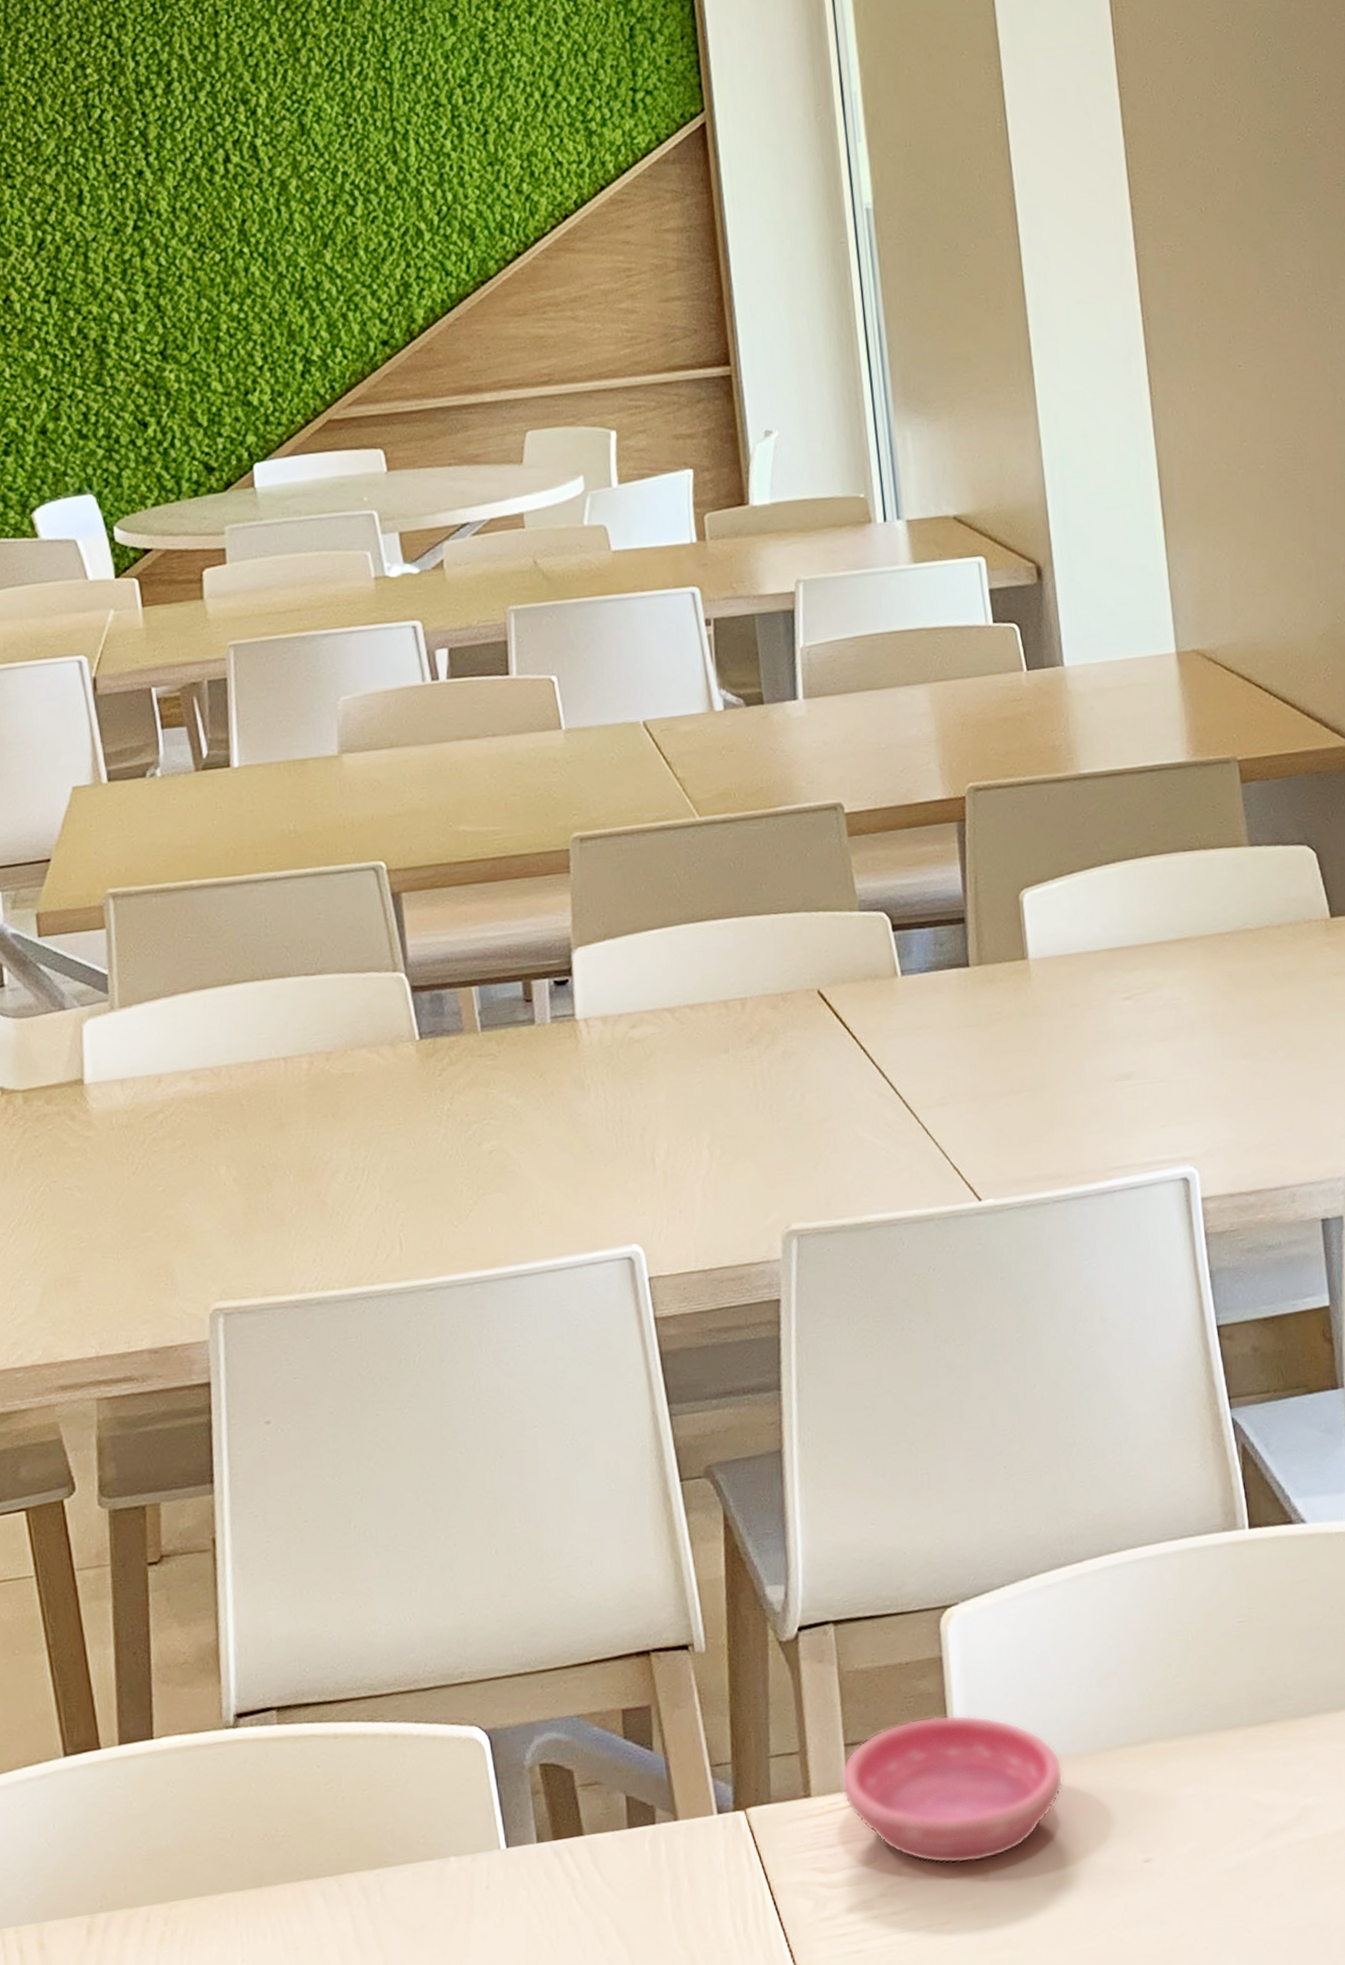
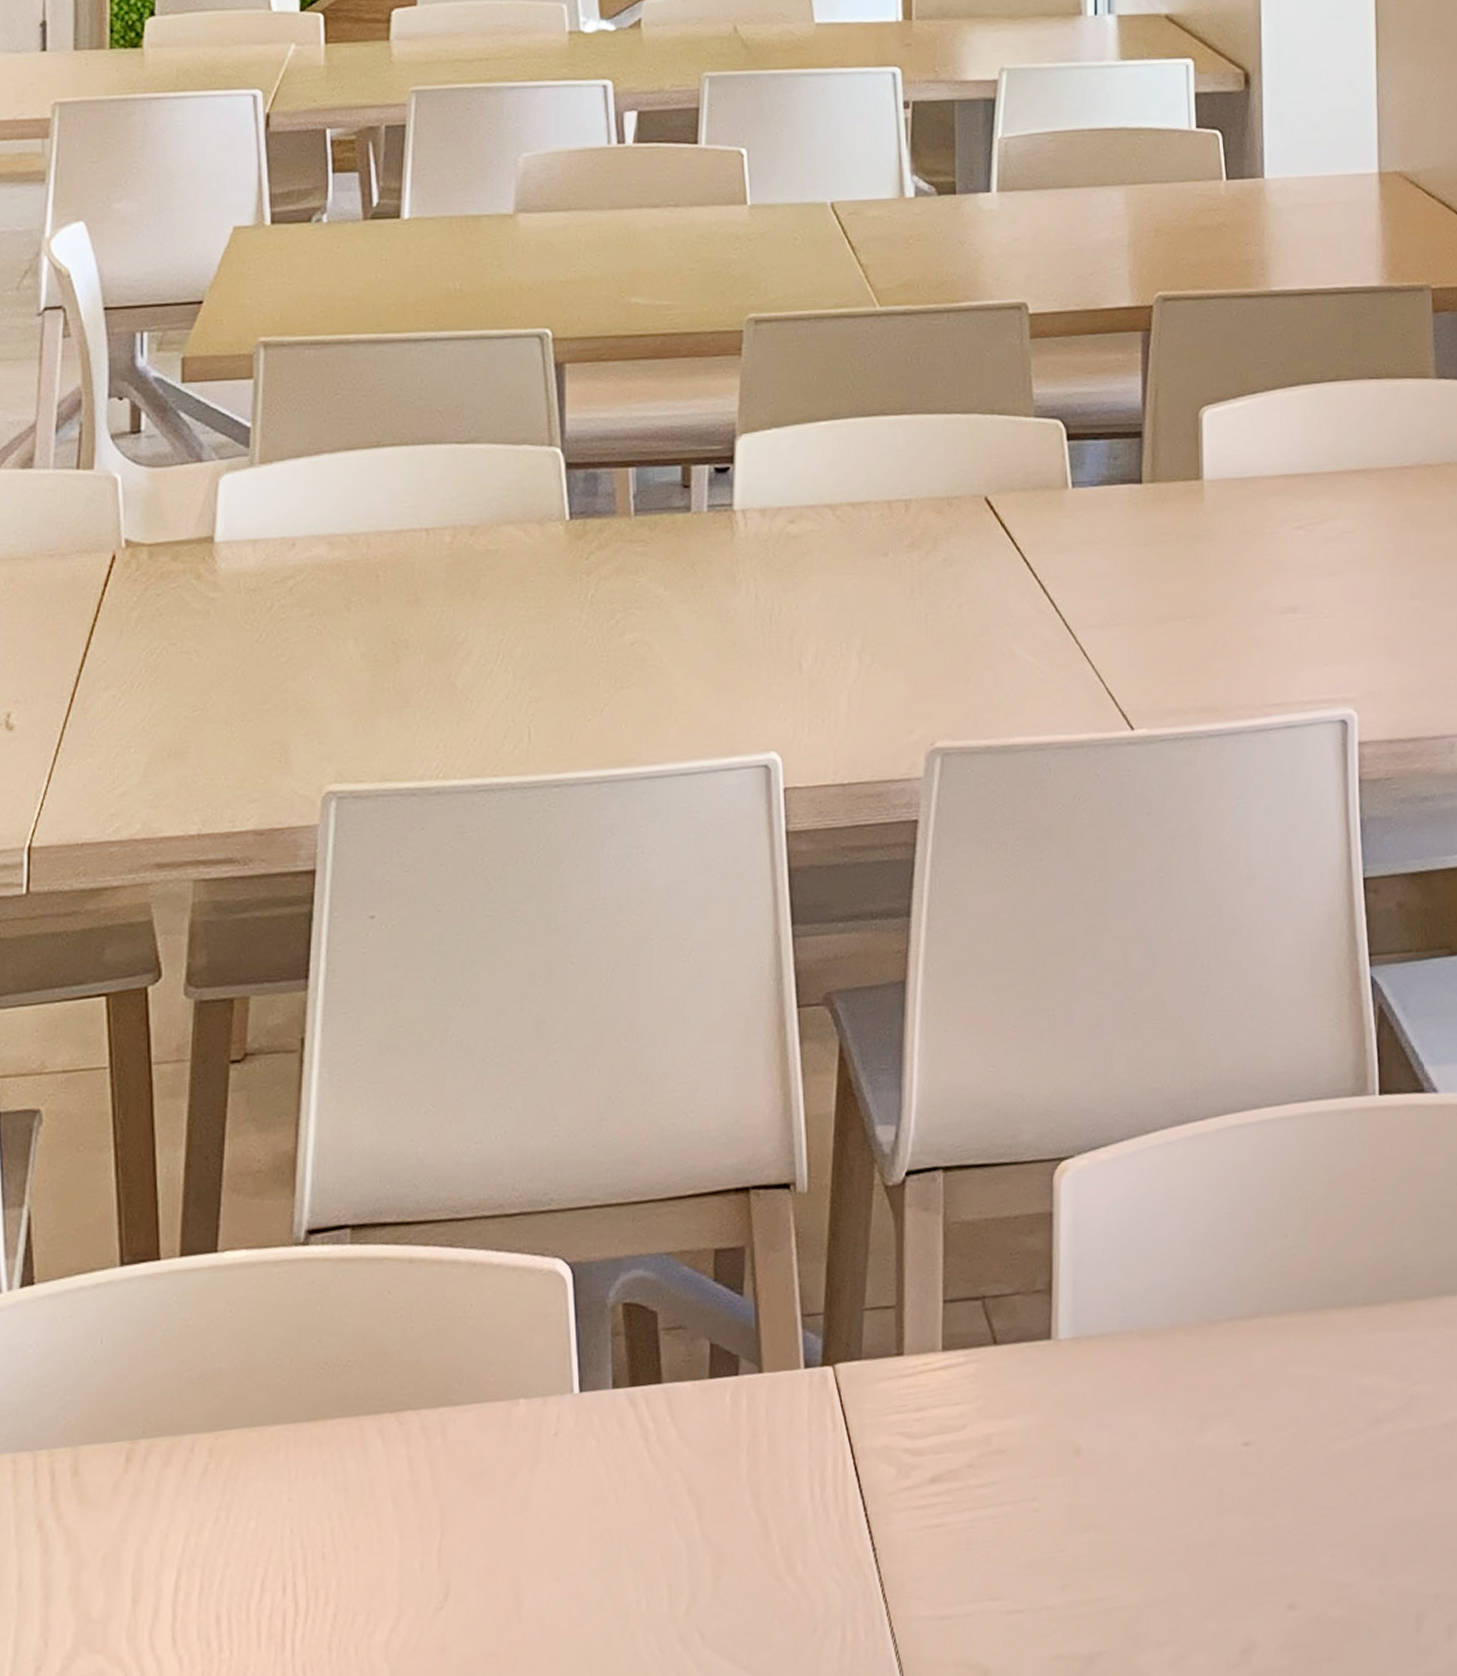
saucer: present [841,1714,1063,1864] -> none [937,1275,1167,1437]

